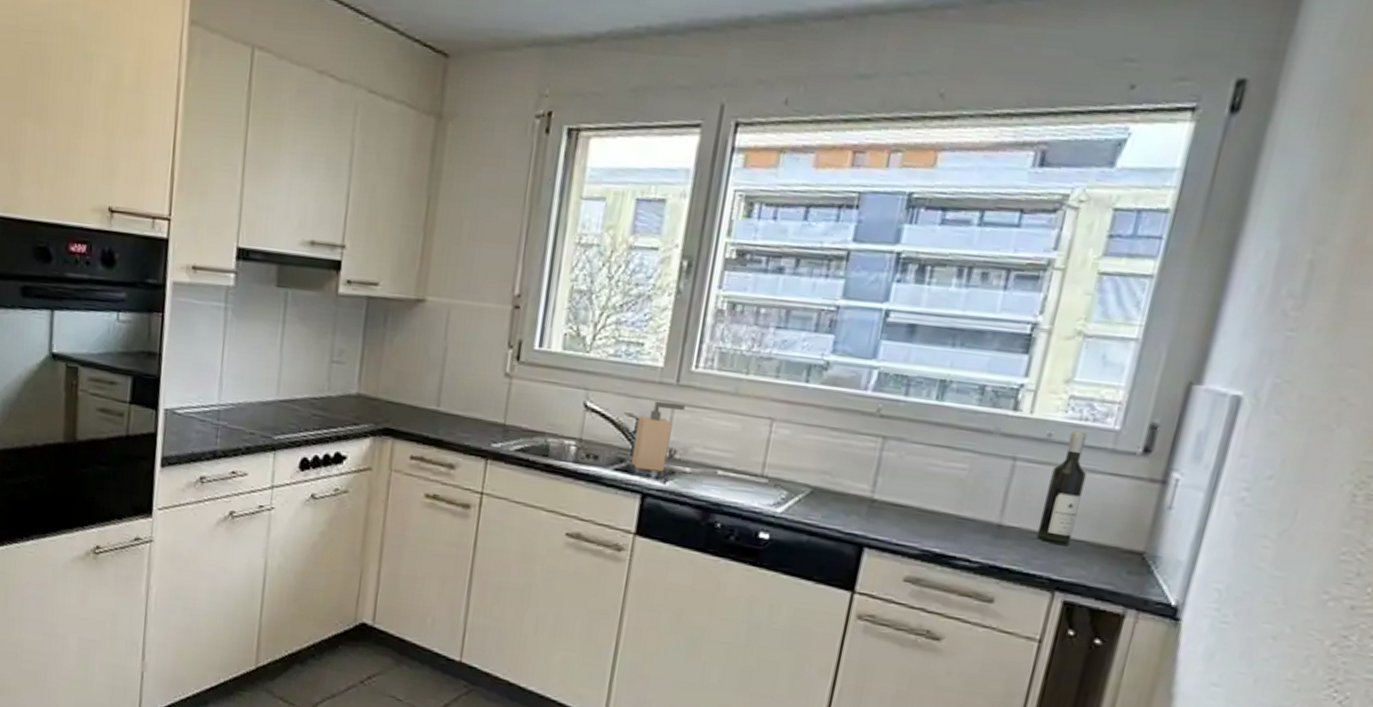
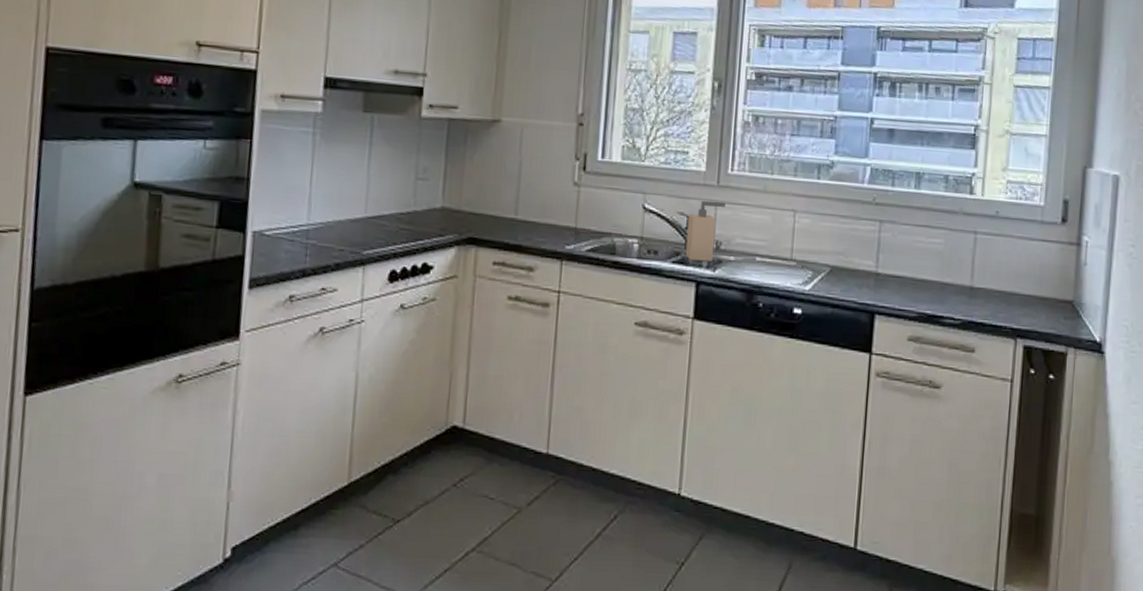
bottle: present [1036,431,1088,546] -> none [998,208,1027,301]

